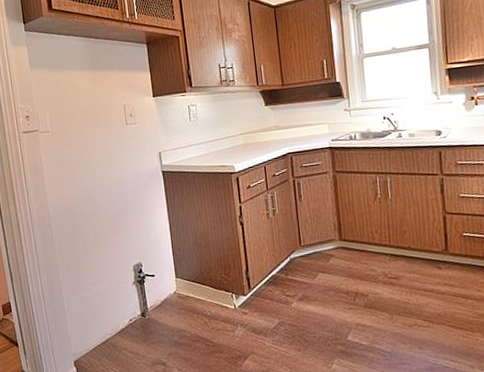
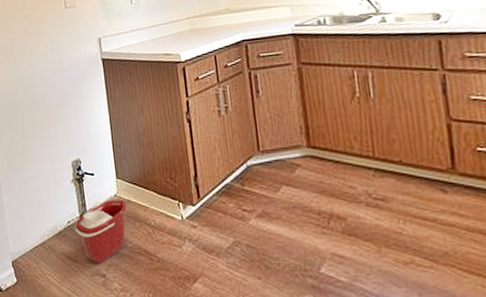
bucket: none [136,296,186,354] -> present [74,200,127,263]

